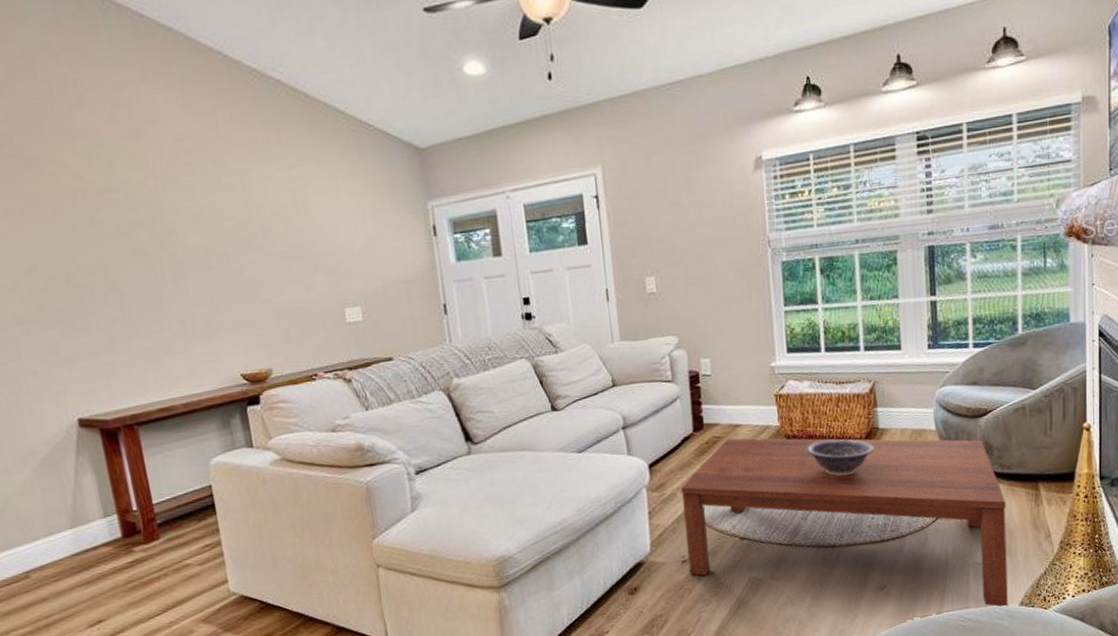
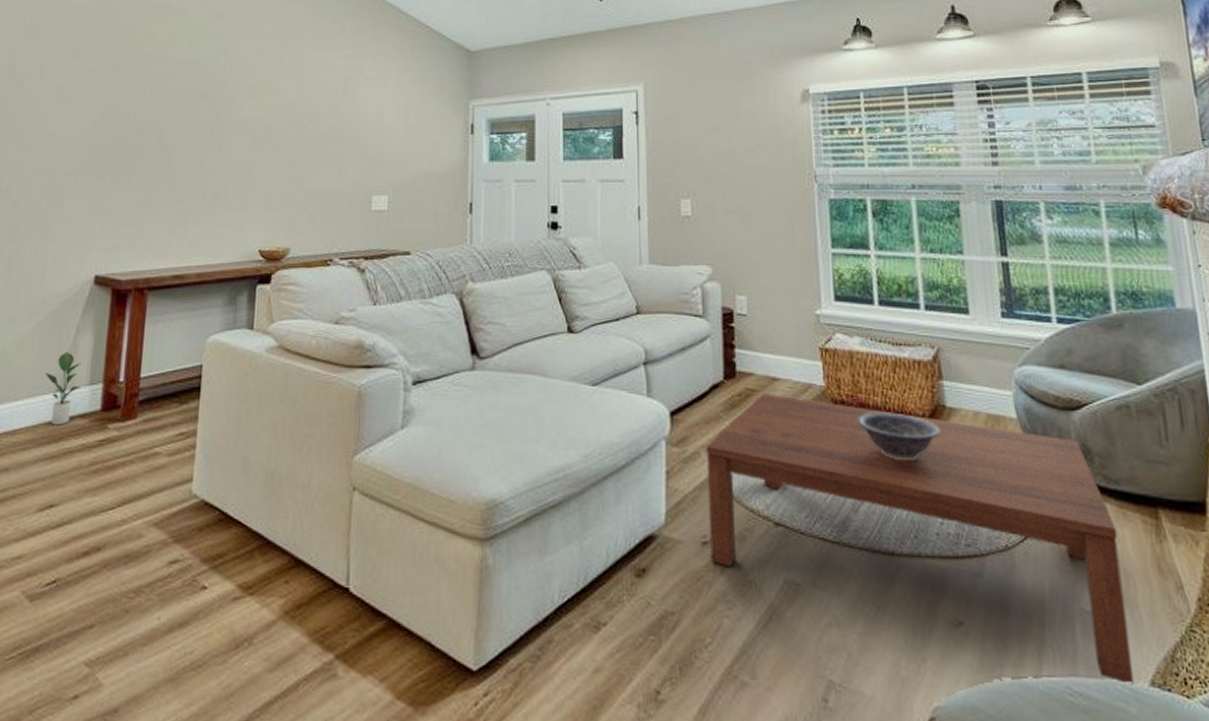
potted plant: none [56,491,96,557] -> present [45,351,82,426]

